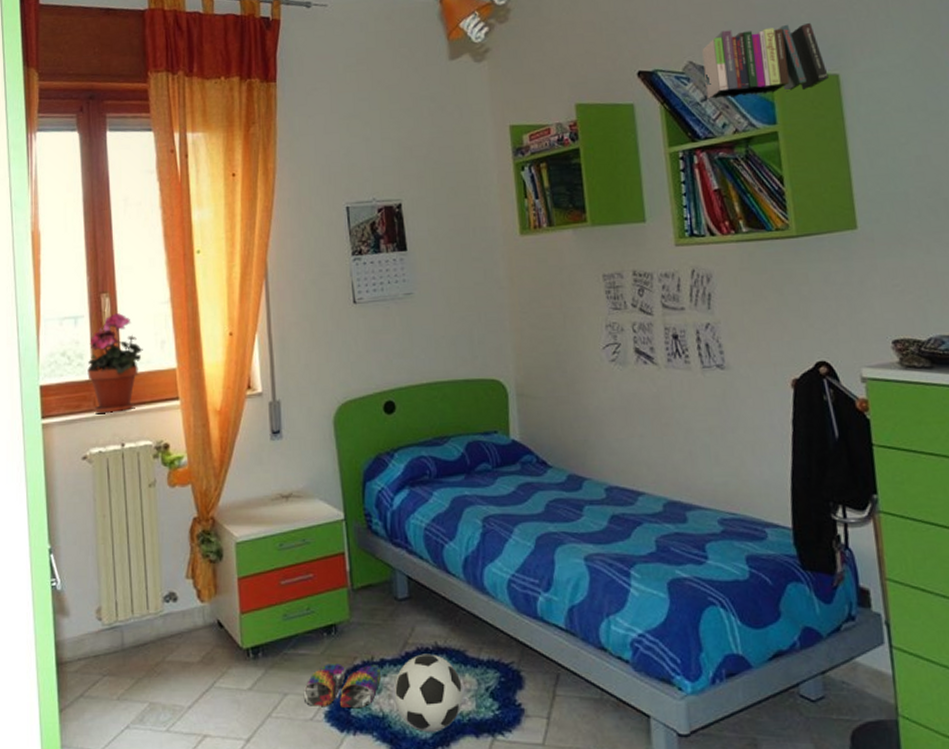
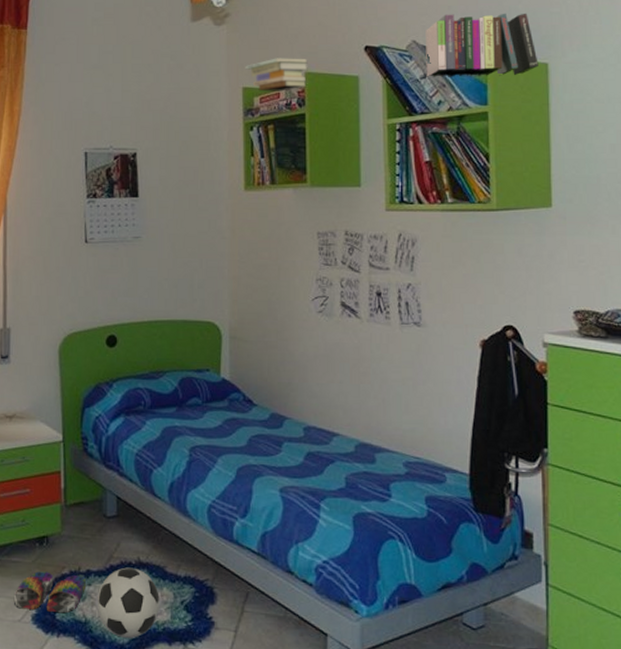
books: none [510,90,579,128] -> present [245,58,308,91]

